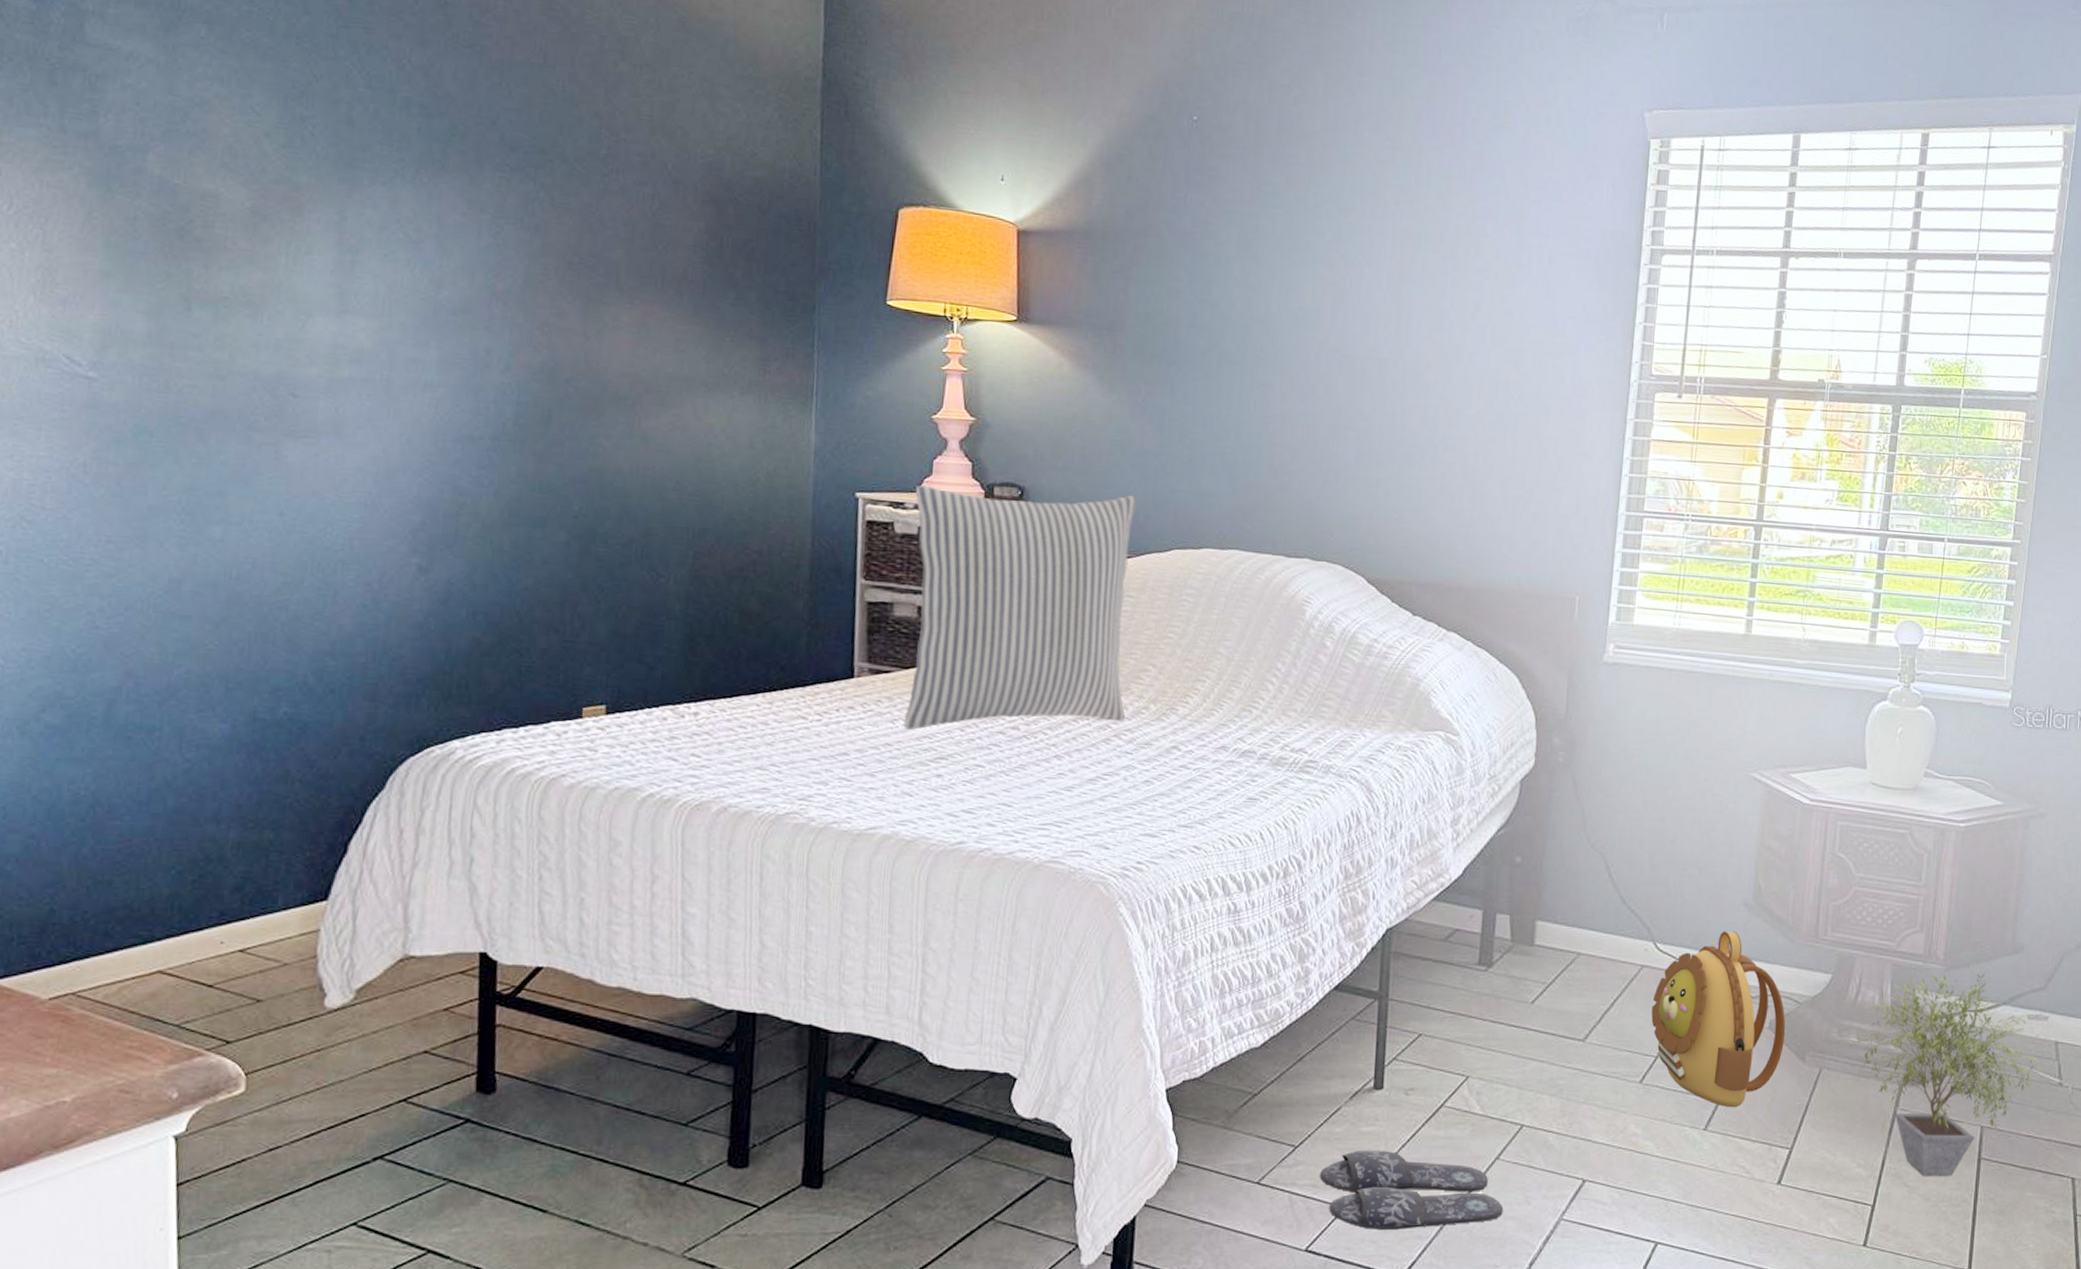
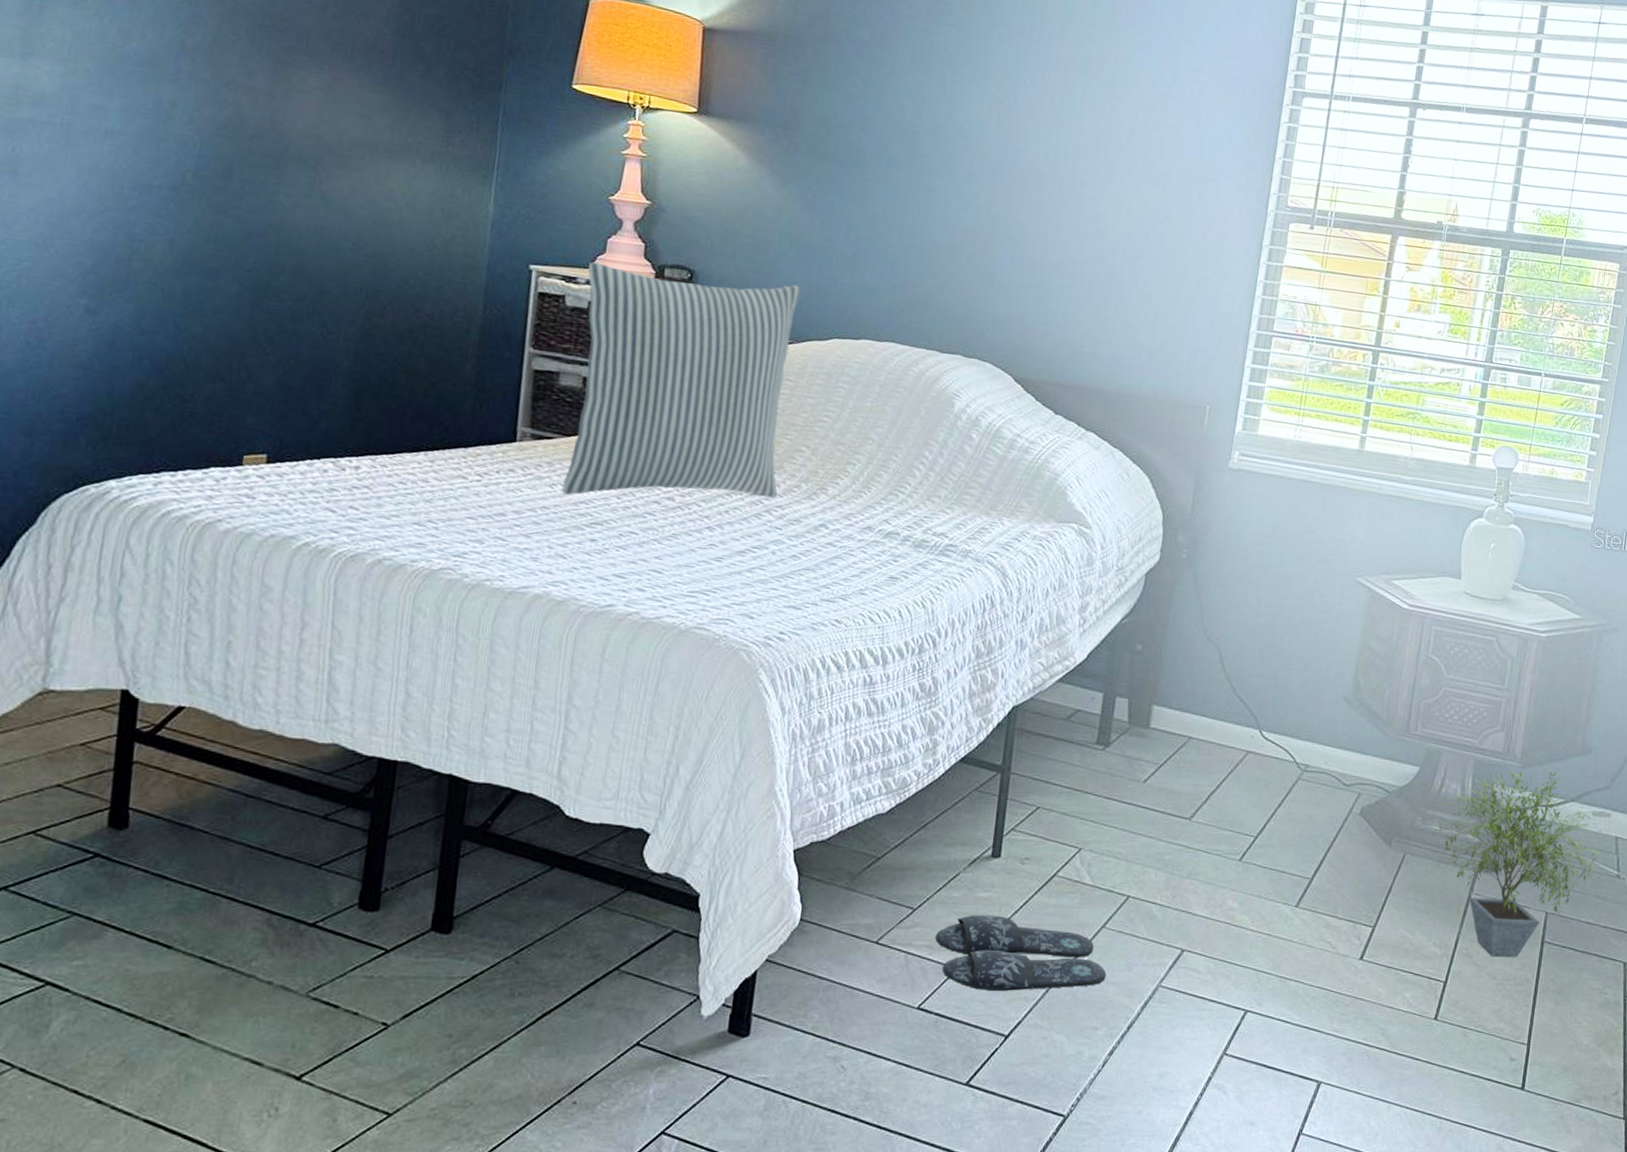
backpack: present [1651,931,1786,1108] -> none [1253,722,1376,887]

